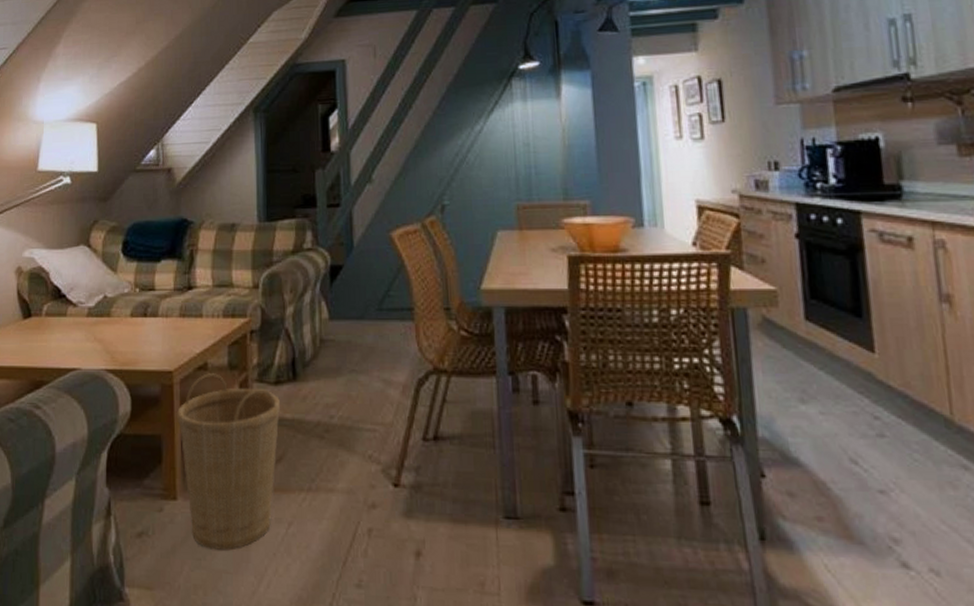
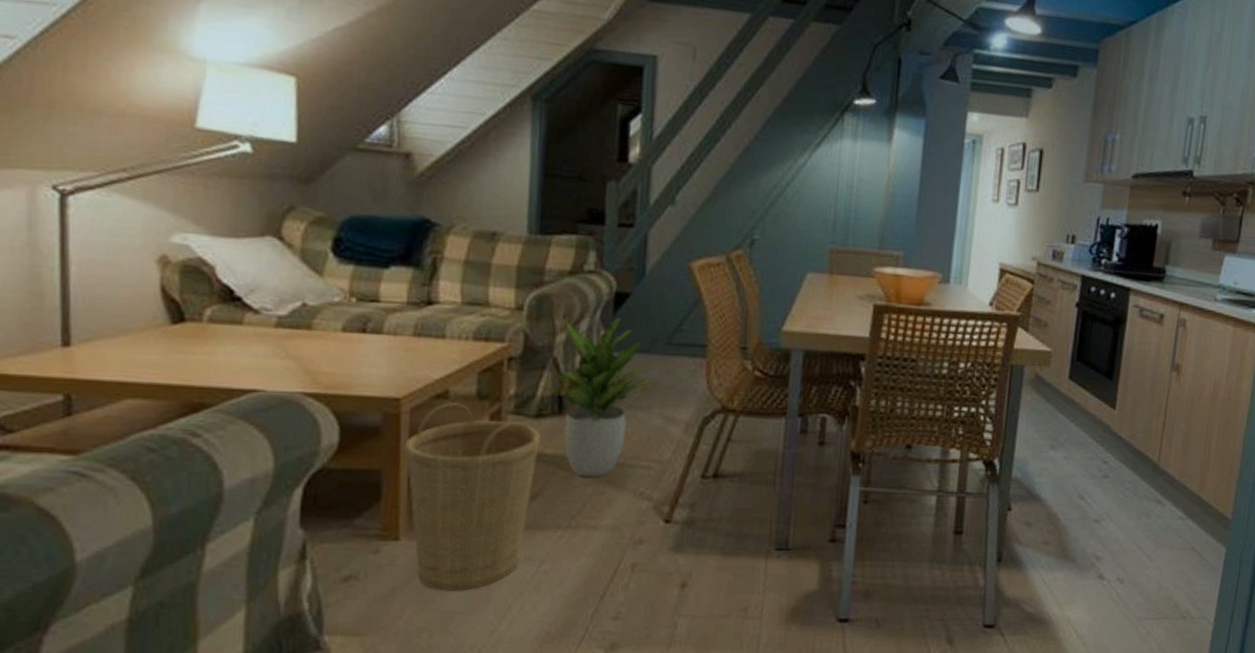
potted plant: none [278,288,369,441] -> present [541,317,652,477]

